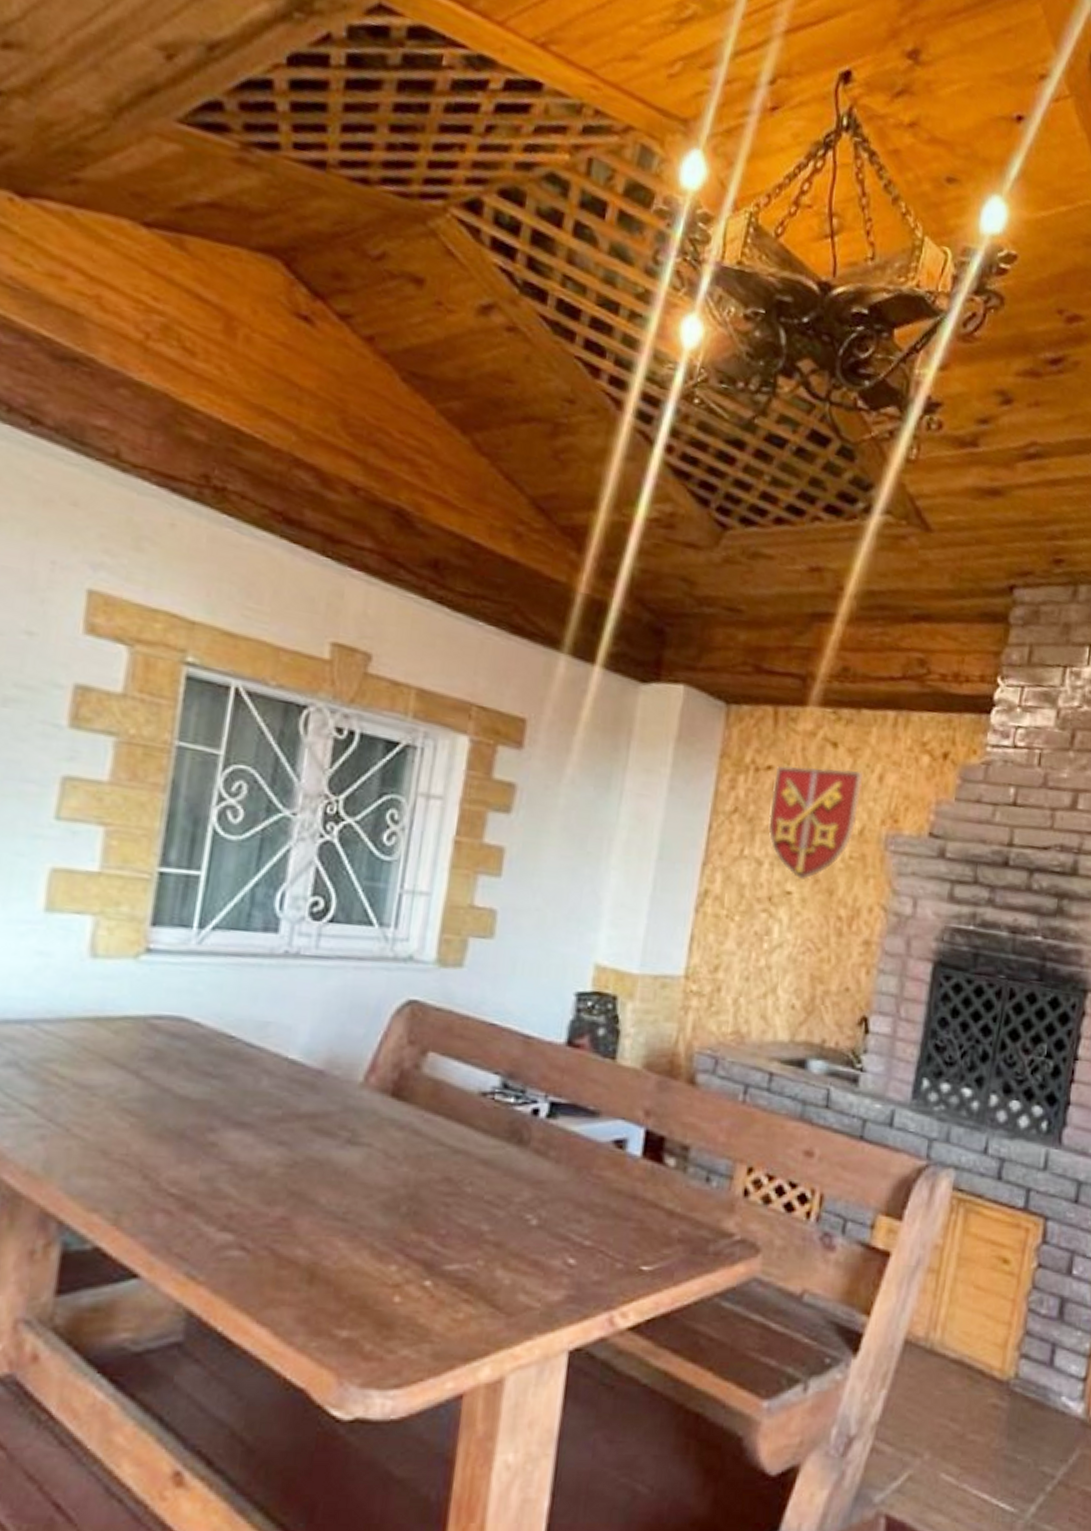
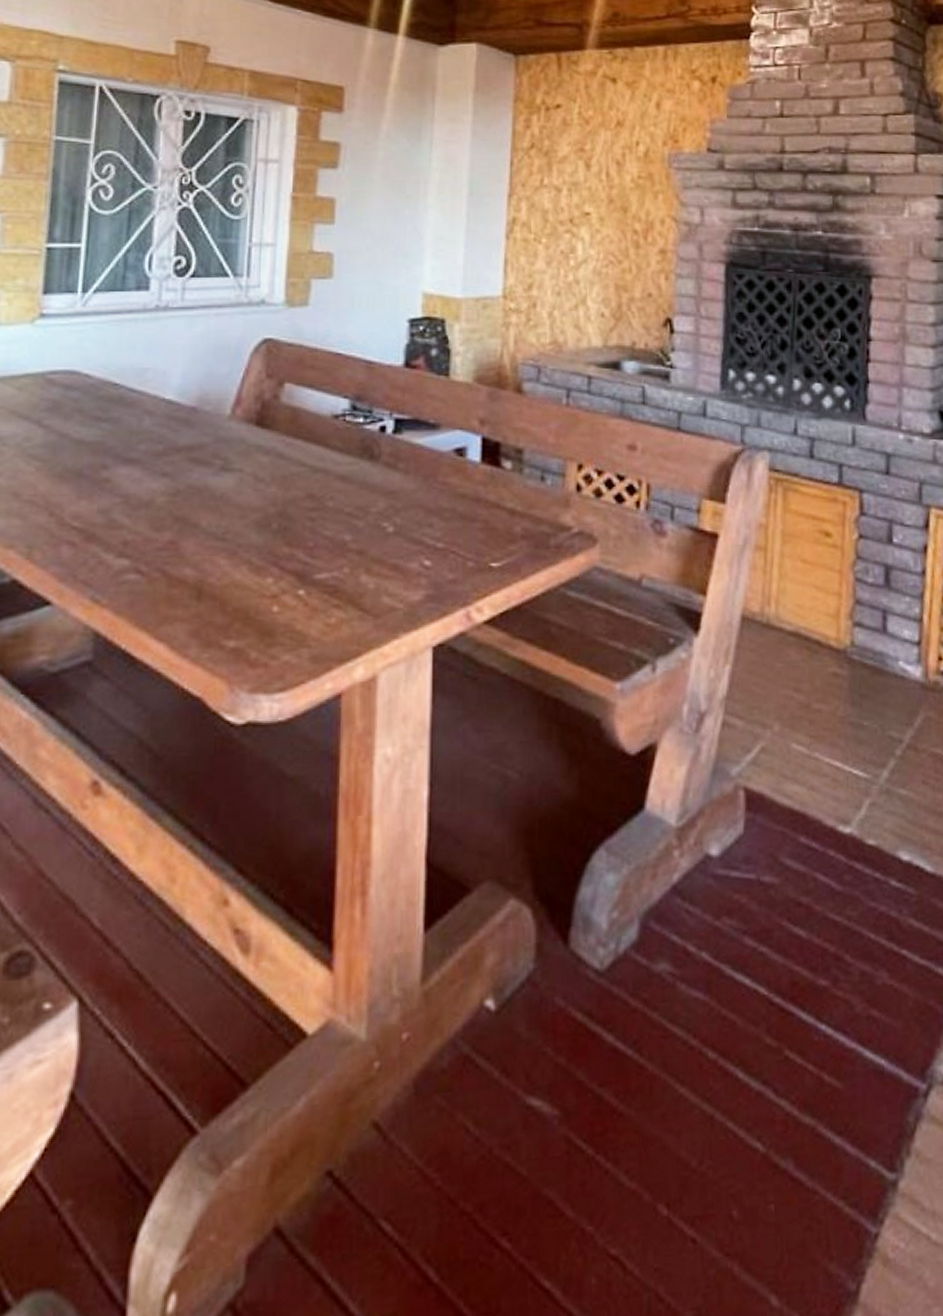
decorative shield: present [768,765,864,881] -> none [562,101,643,202]

